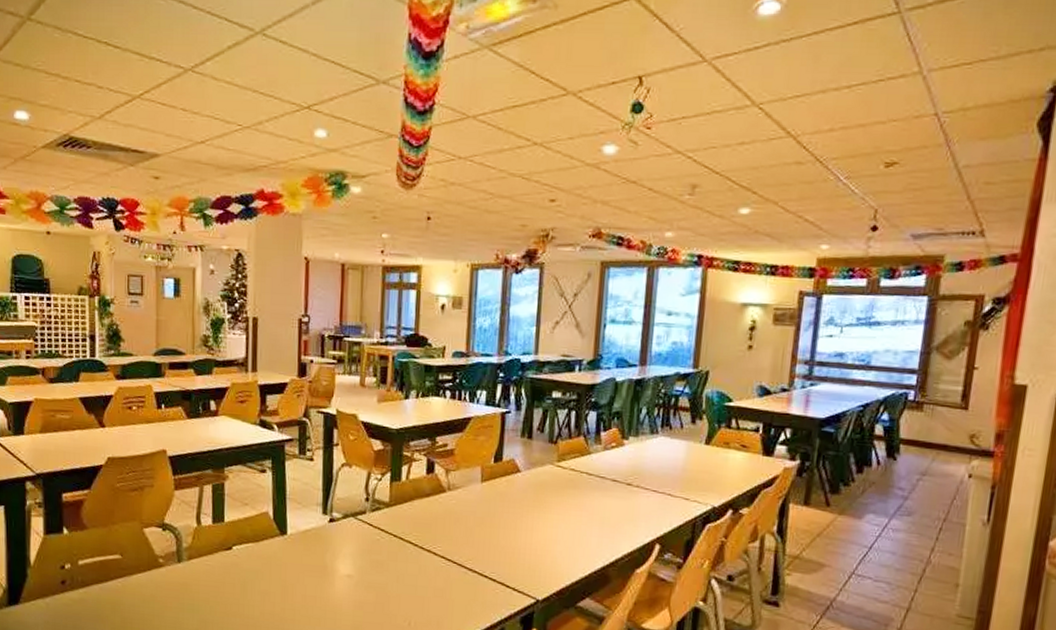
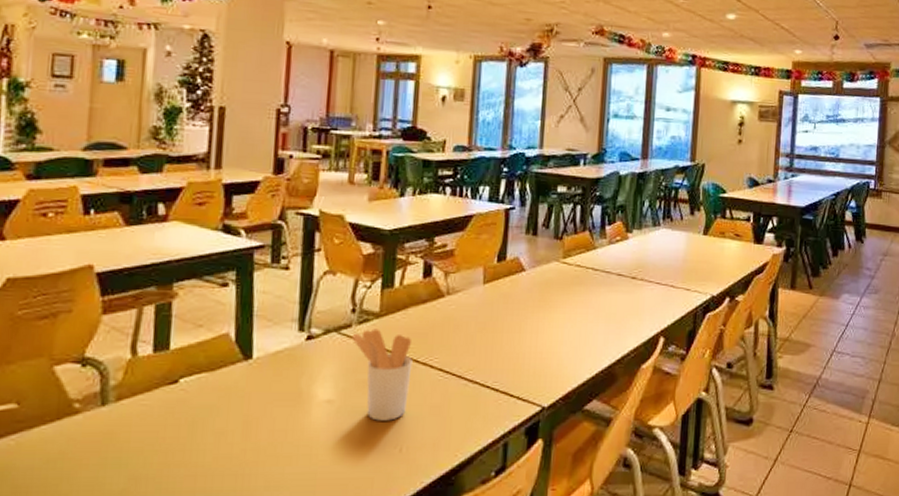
utensil holder: none [366,516,418,598] -> present [352,329,413,421]

